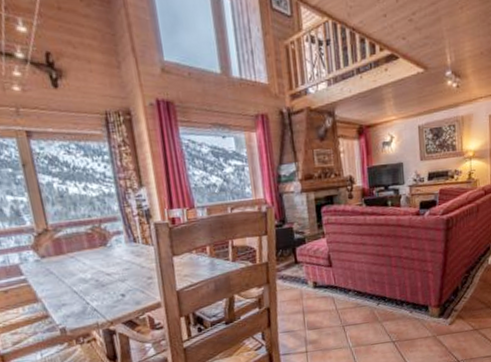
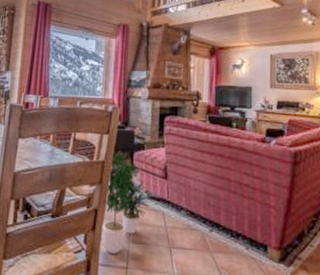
potted plant: none [273,248,321,344] -> present [101,150,153,254]

